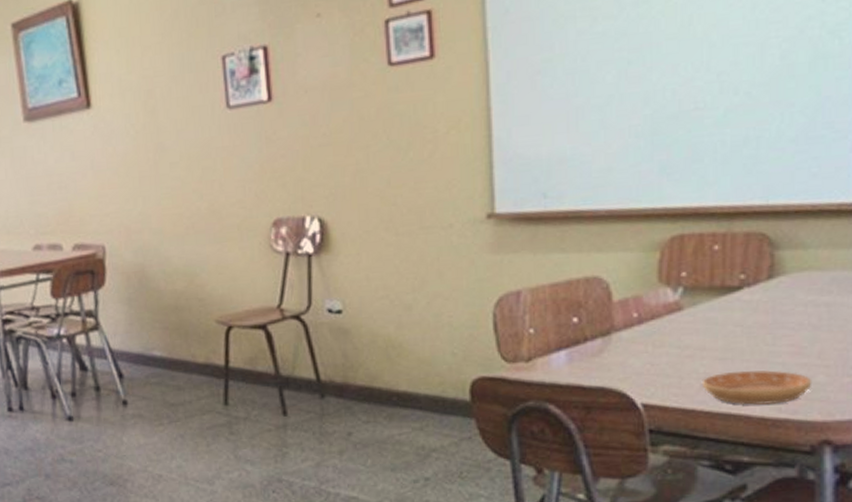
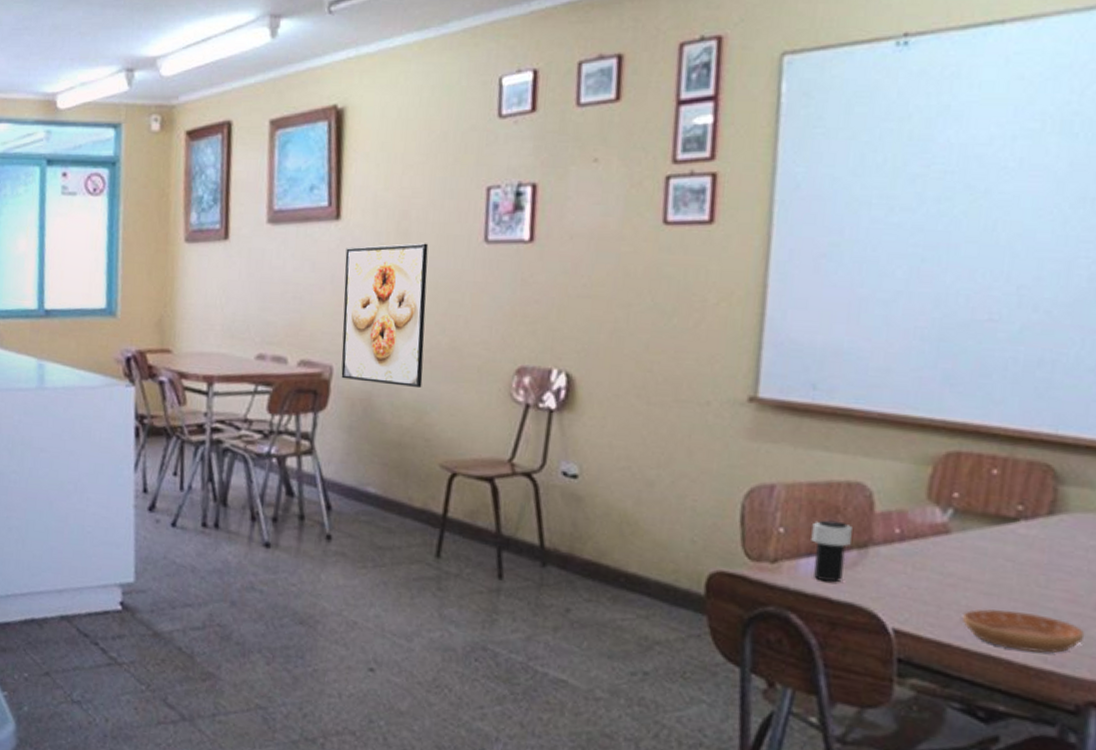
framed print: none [100,117,189,256] -> present [341,243,429,389]
cup: none [559,314,595,371] -> present [811,520,852,583]

